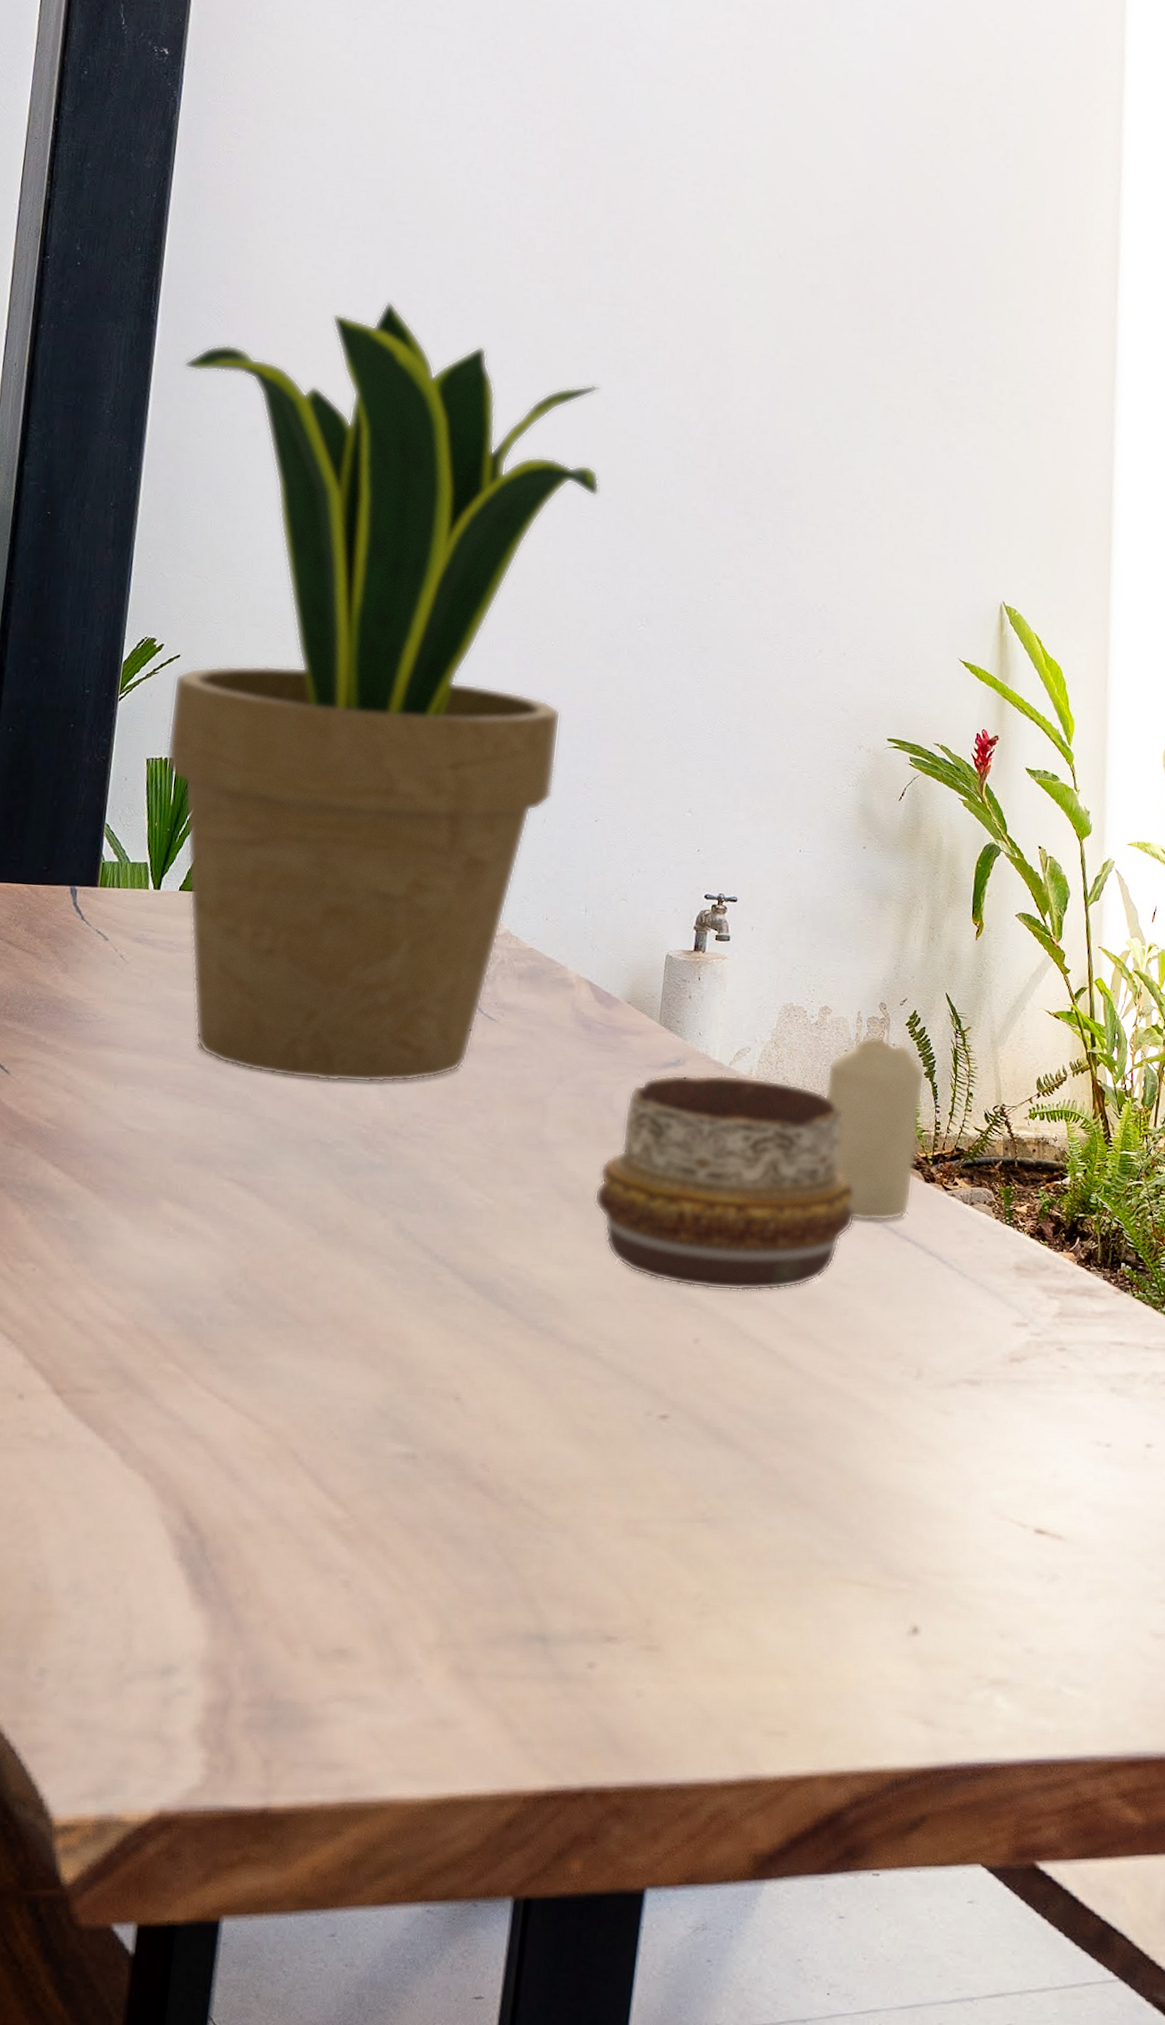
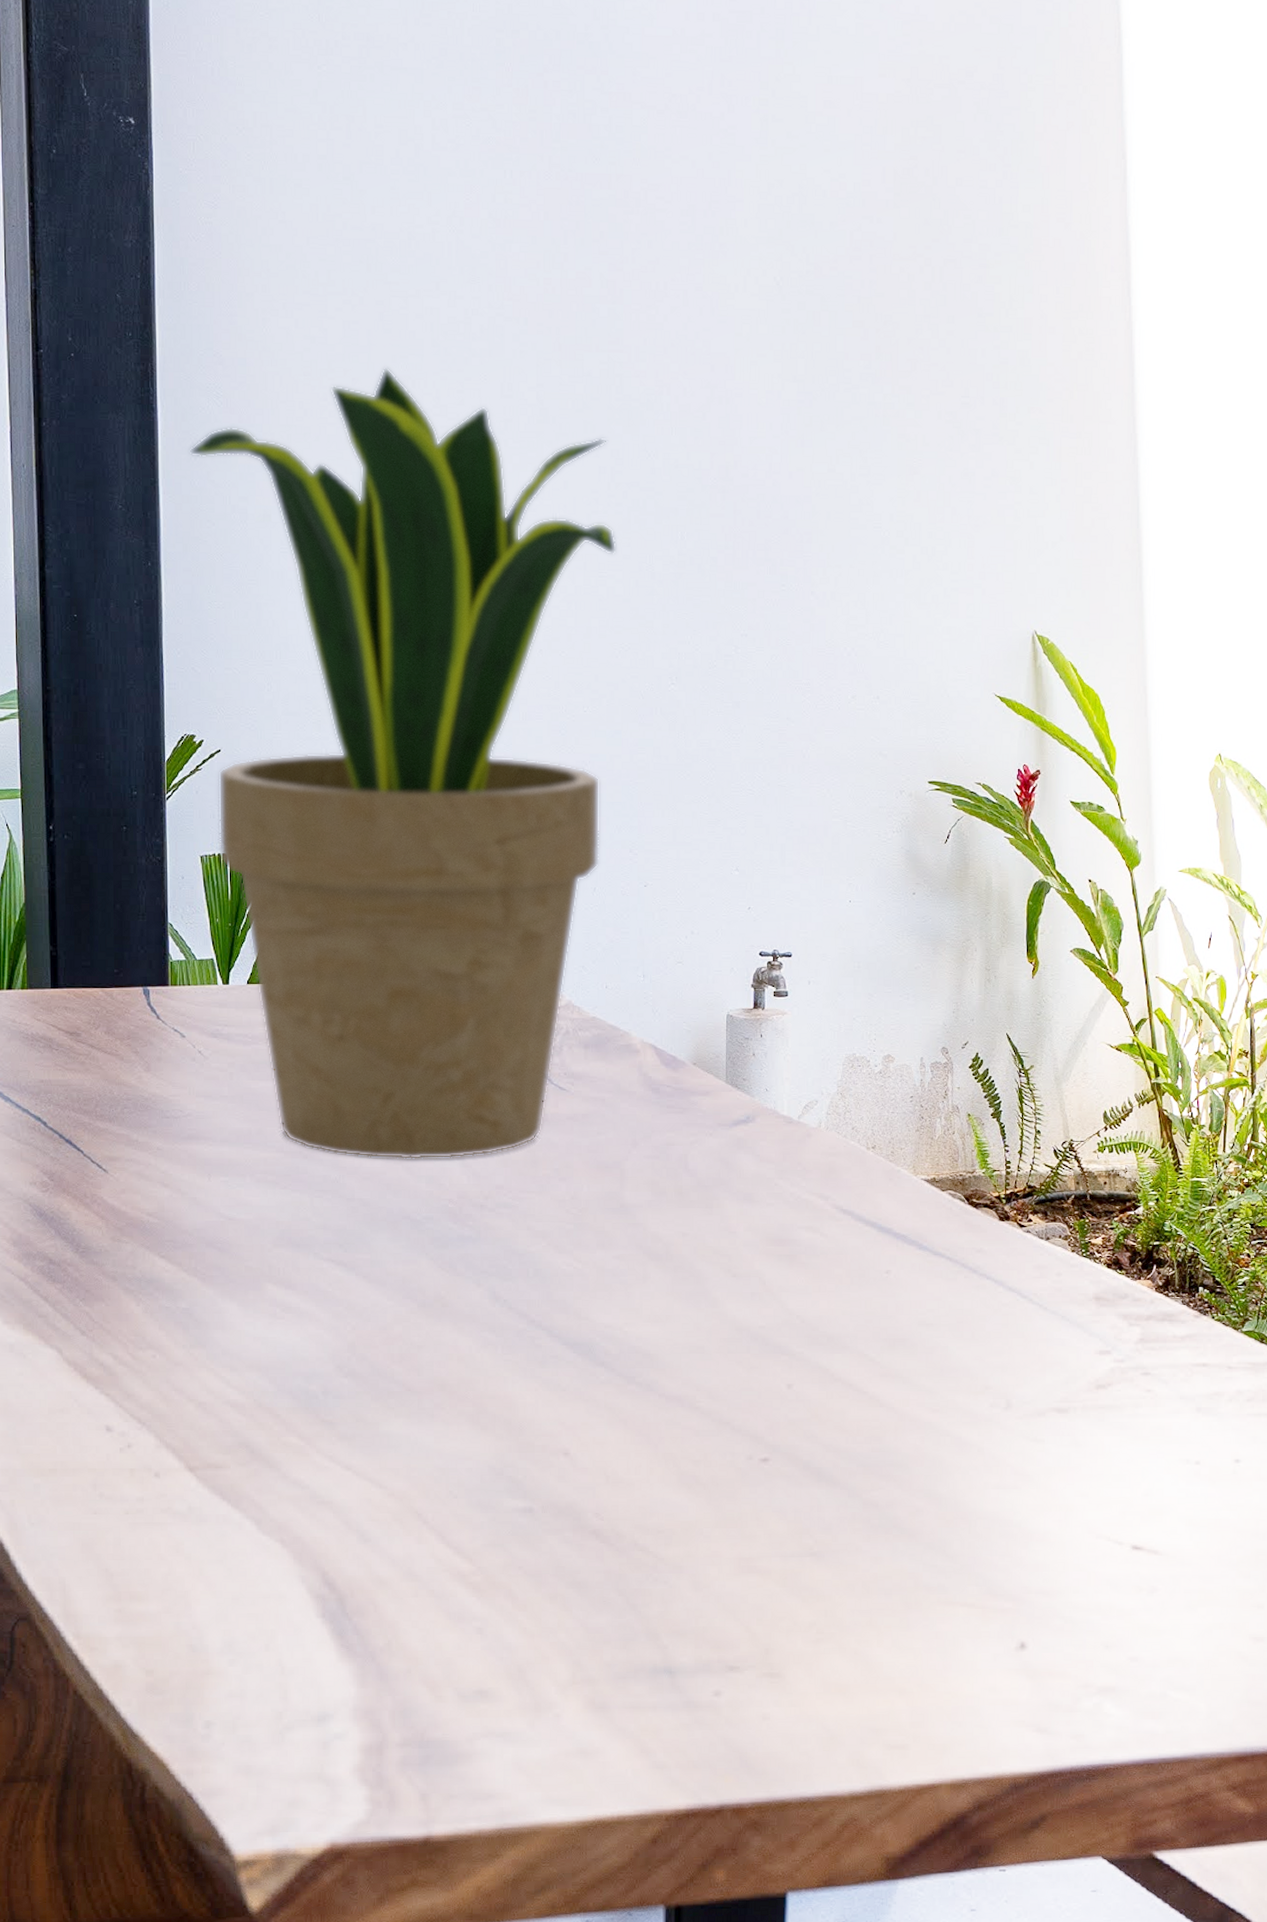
decorative bowl: present [594,1074,855,1292] -> none [679,1128,934,1337]
candle: present [824,1036,925,1222] -> none [894,1081,991,1262]

